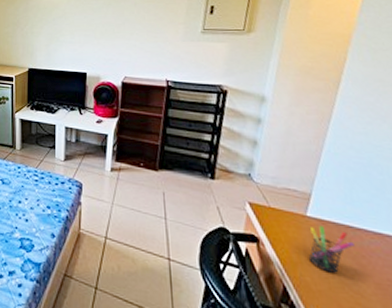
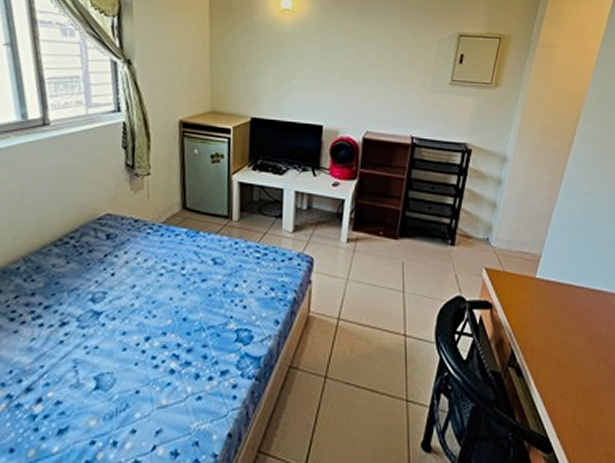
pen holder: present [308,226,354,273] -> none [534,287,573,332]

